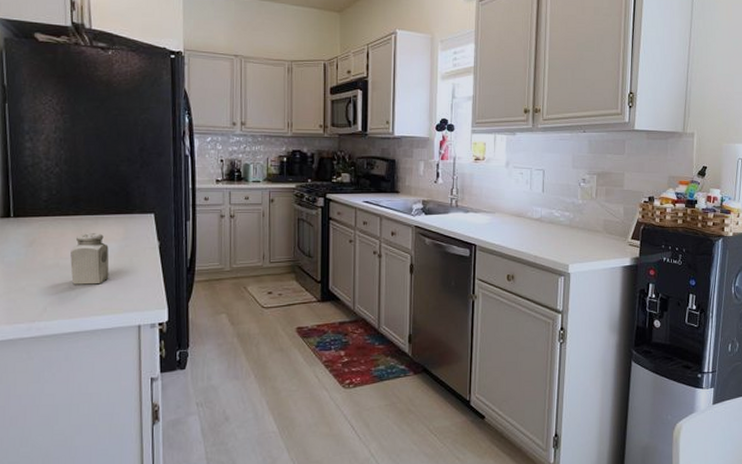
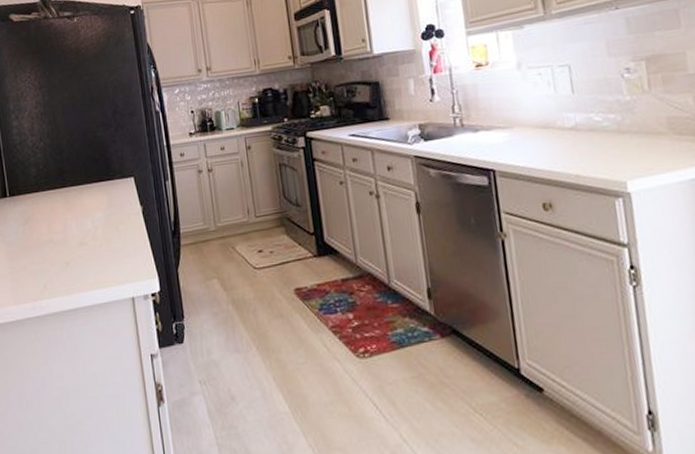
salt shaker: present [70,233,109,285] -> none [62,203,99,260]

